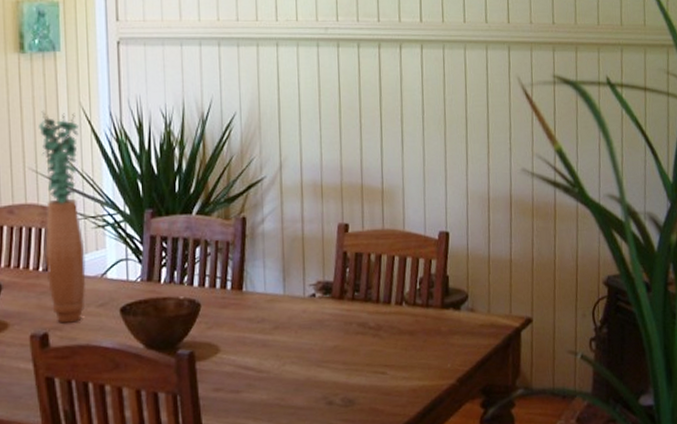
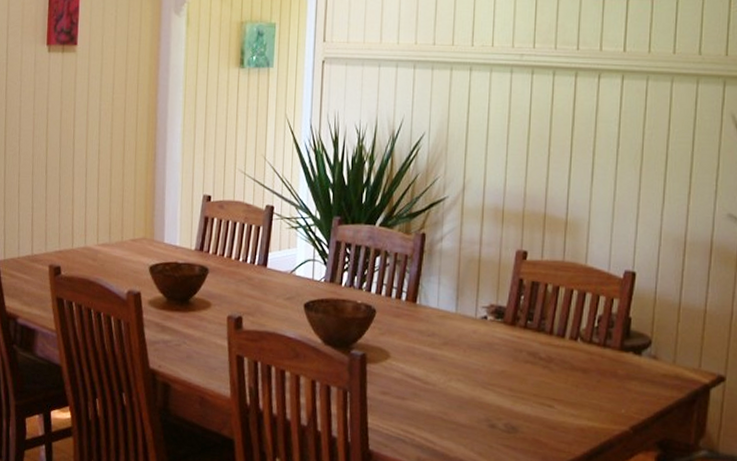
vase: present [39,110,86,325] -> none [245,119,283,312]

